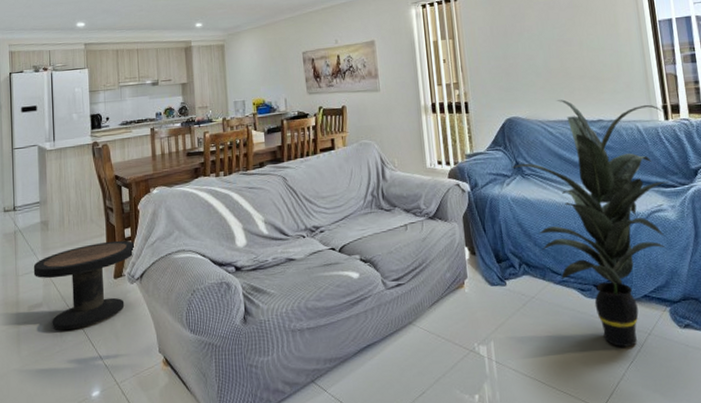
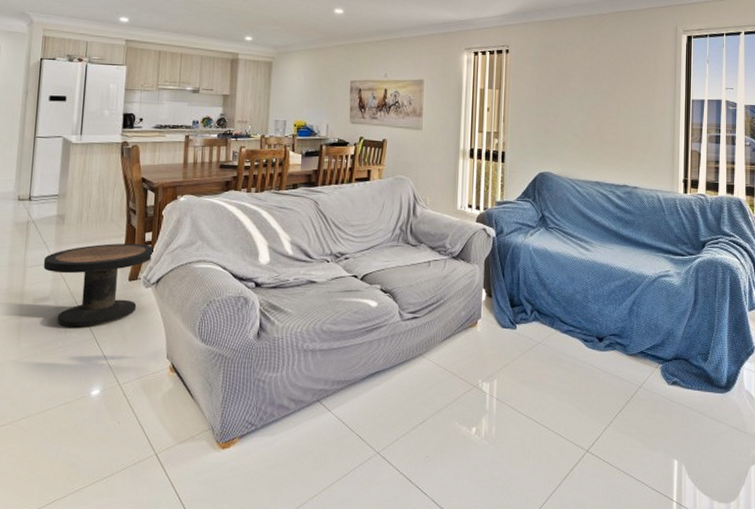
indoor plant: present [510,99,669,347] -> none [536,161,683,397]

